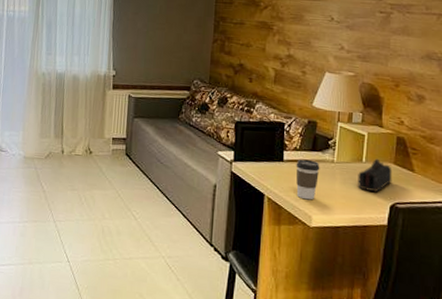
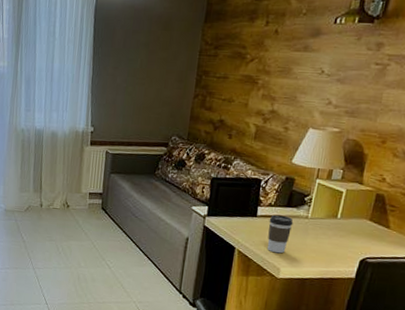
pencil case: present [358,158,392,193] -> none [329,215,367,248]

